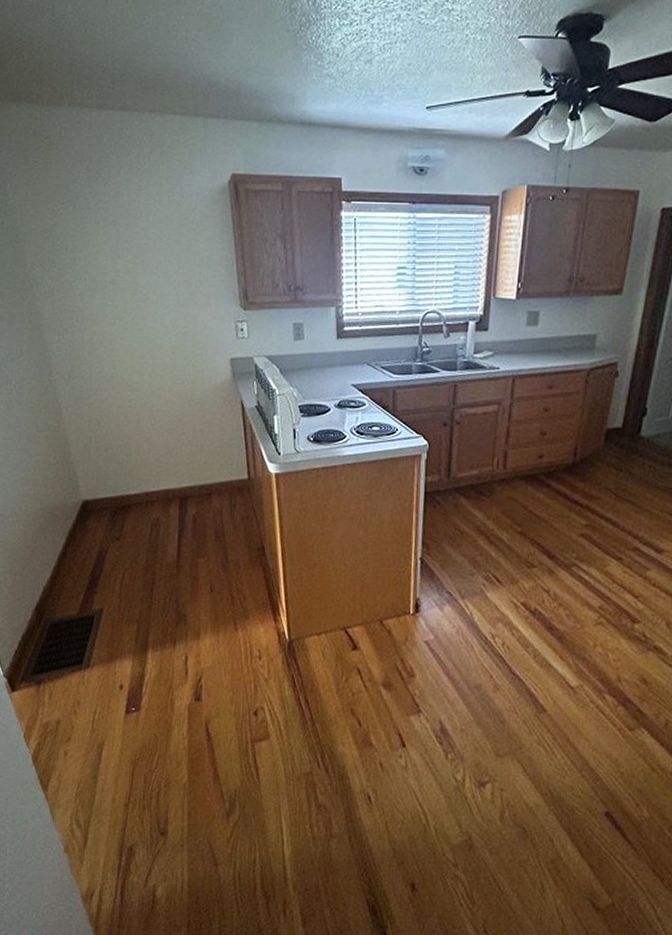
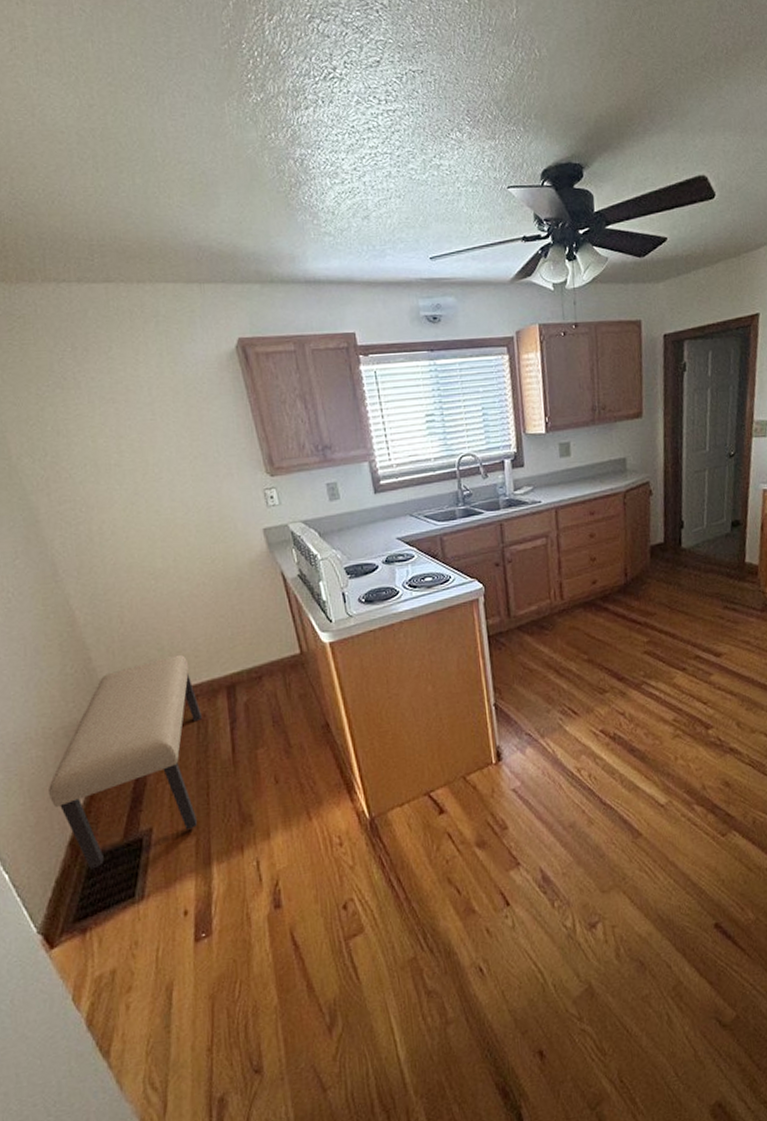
bench: none [25,461,155,633] -> present [49,654,202,870]

